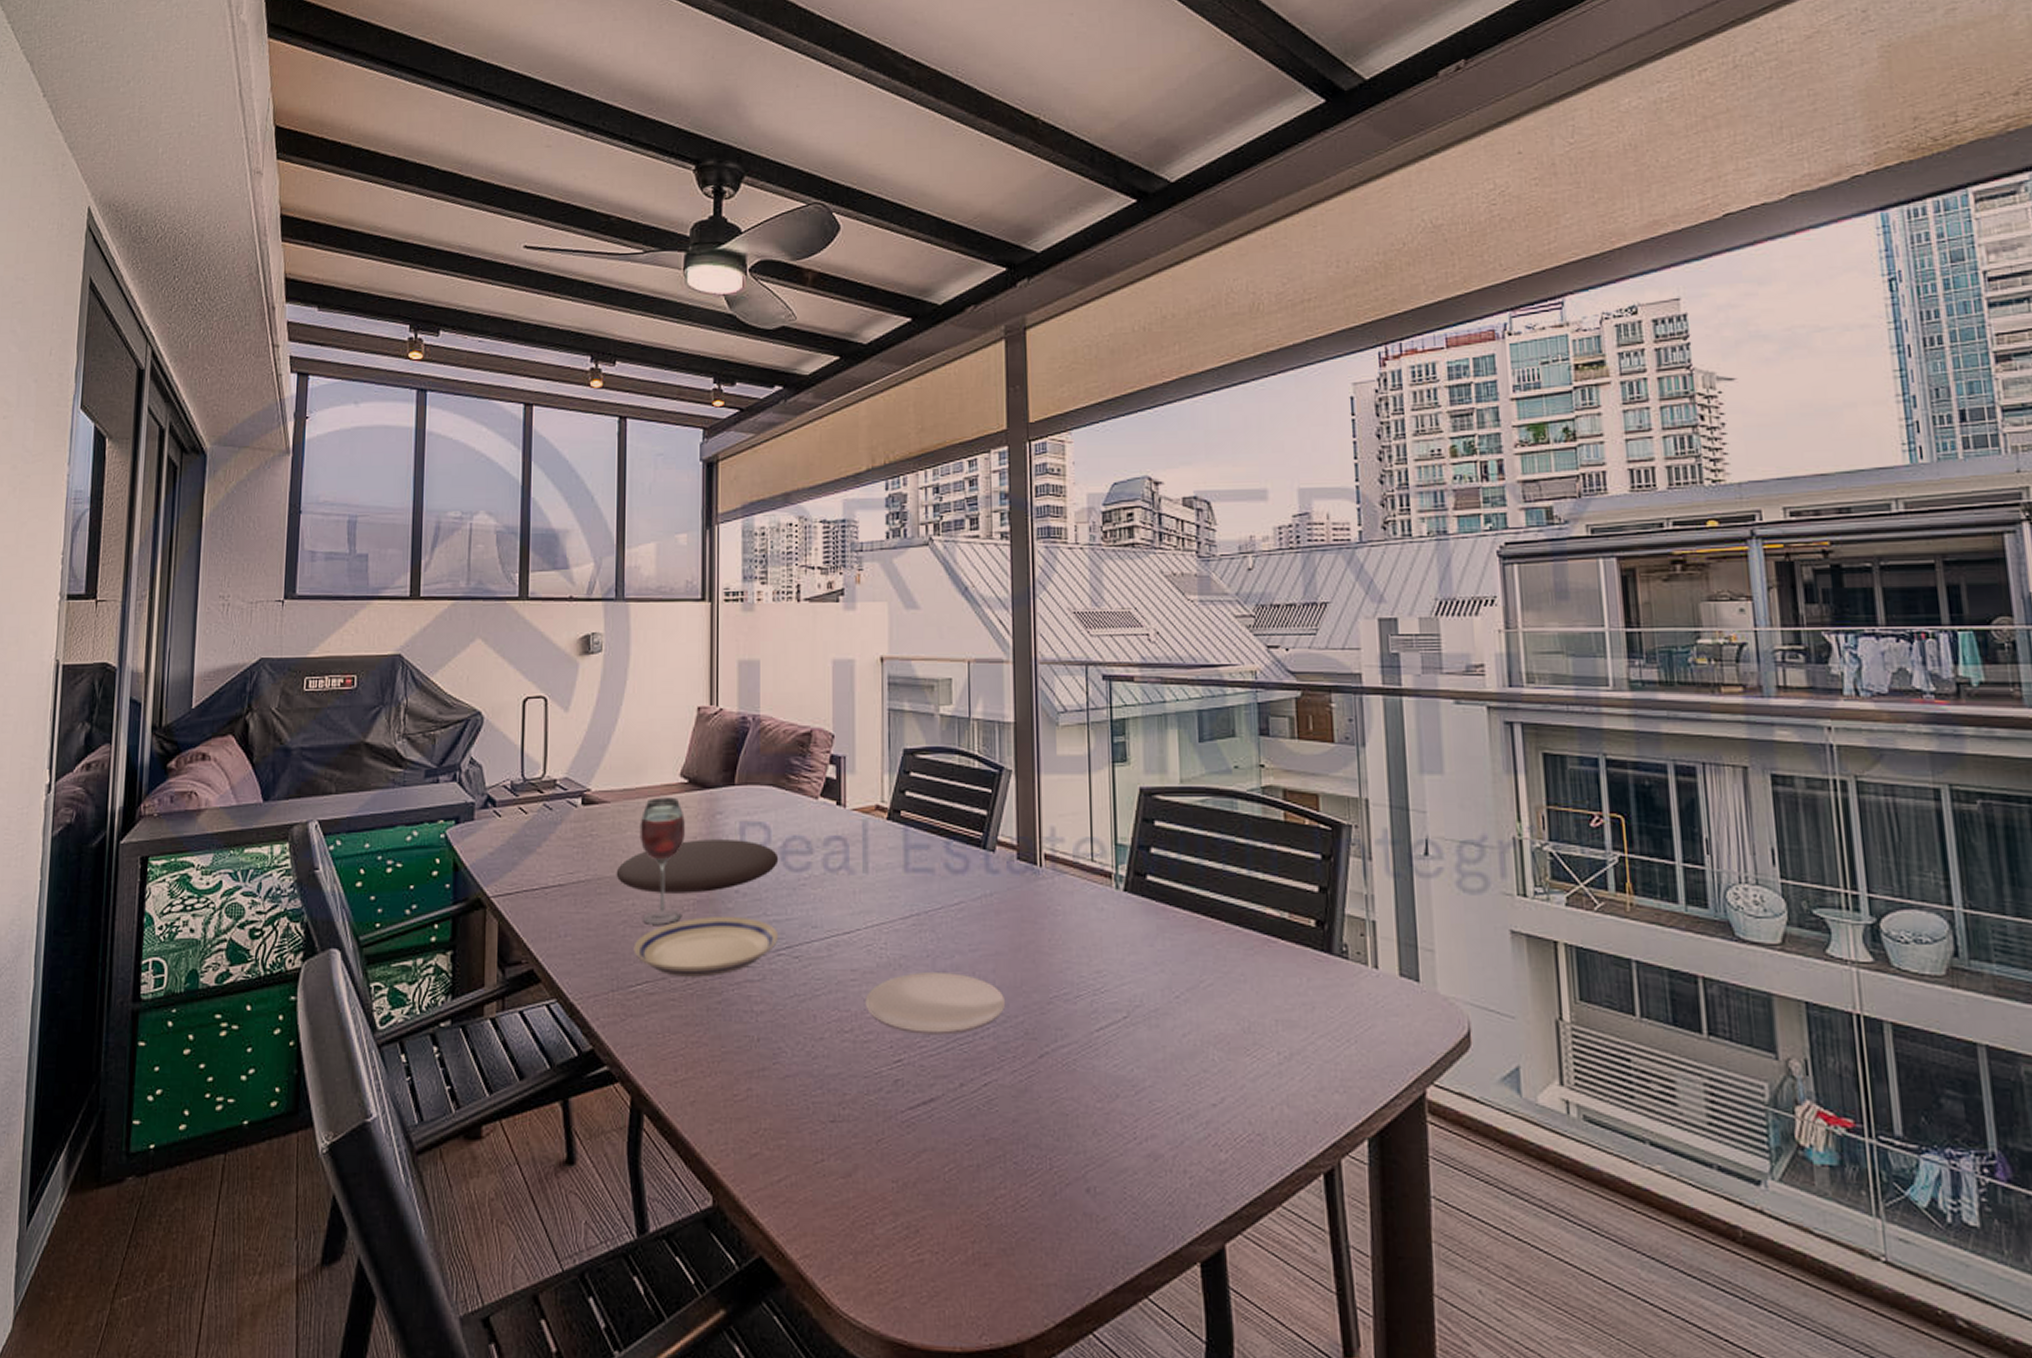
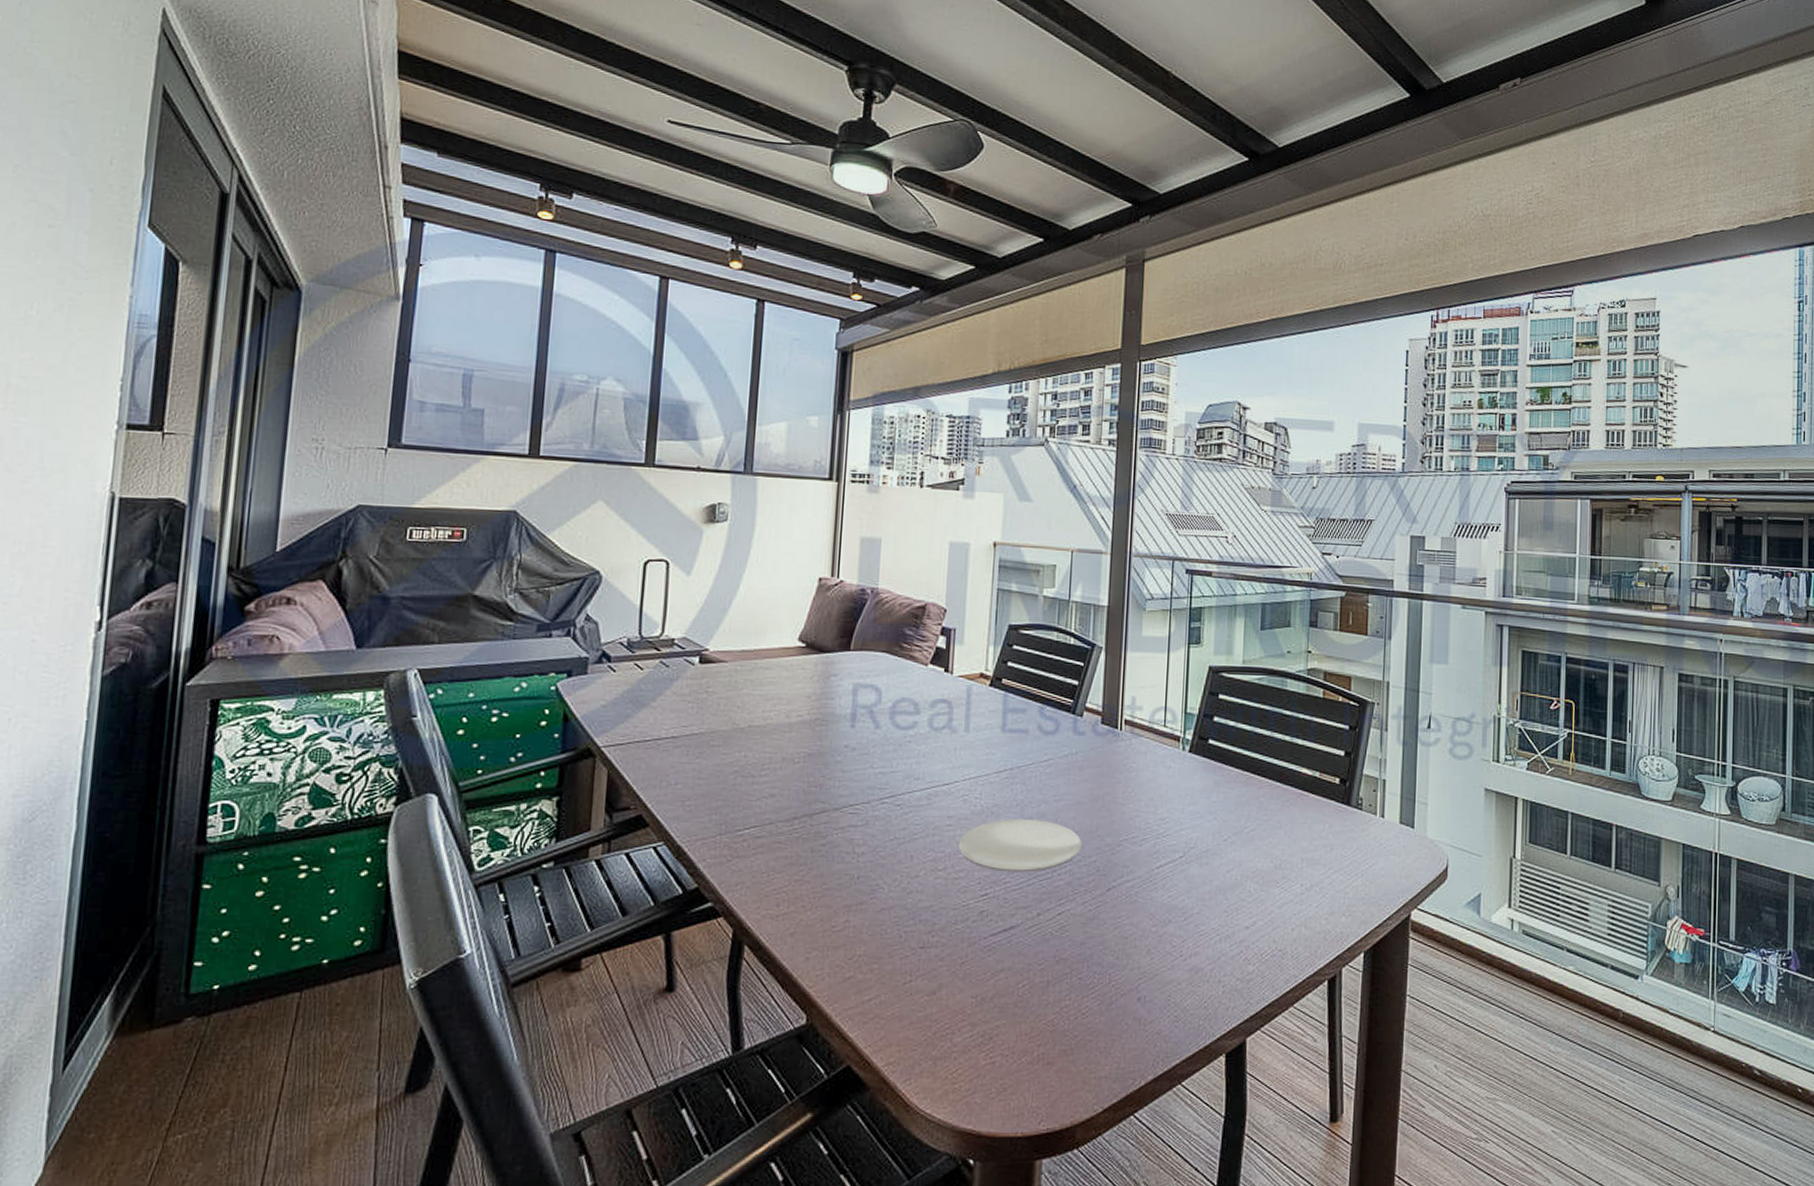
platter: present [616,839,779,894] -> none [729,698,888,747]
plate: present [633,916,779,977] -> none [743,768,884,822]
wineglass: present [639,797,686,925] -> none [754,659,802,775]

